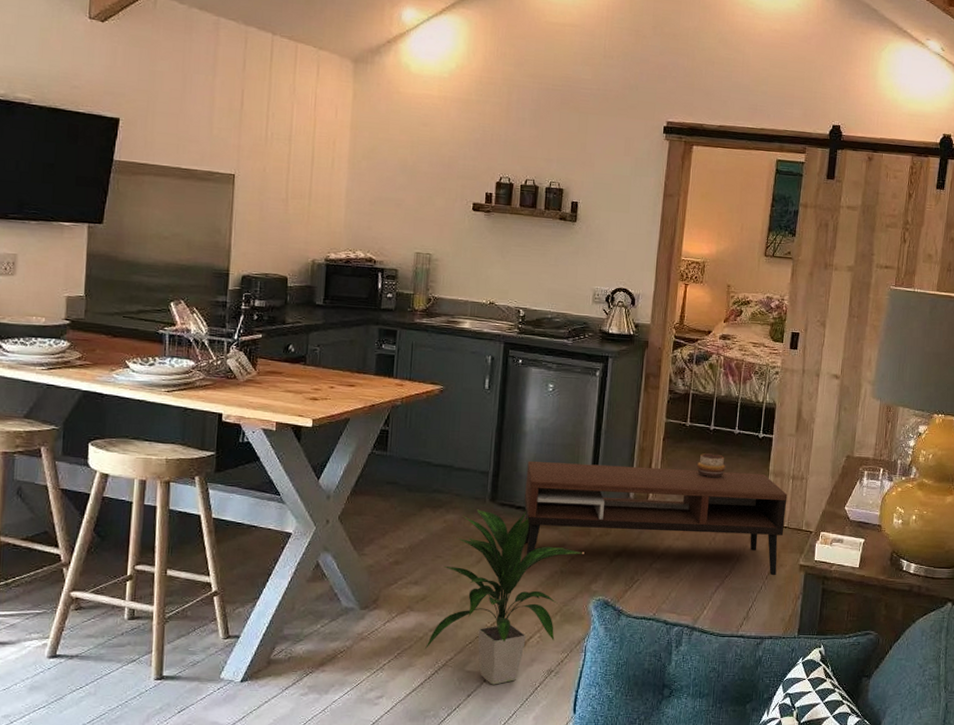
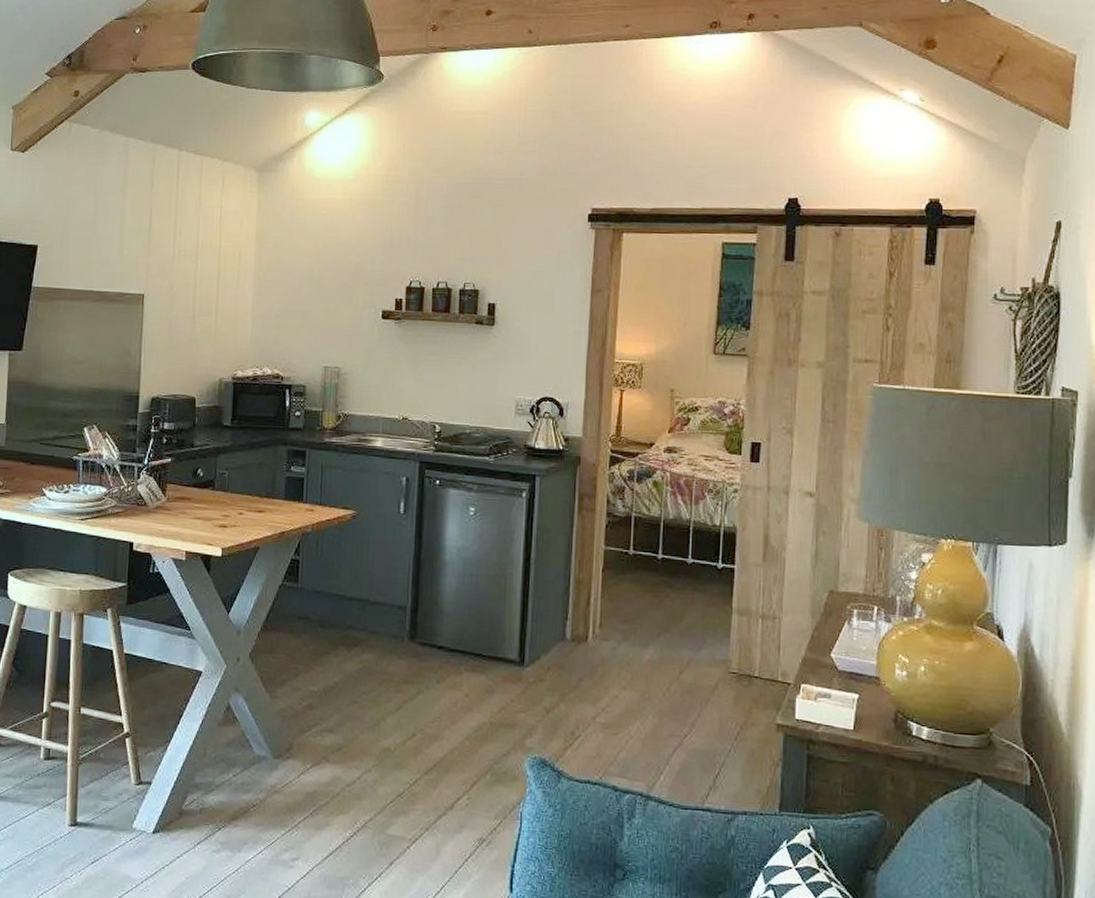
indoor plant: present [424,509,582,685] -> none [341,649,513,853]
coffee table: present [524,461,788,576] -> none [447,595,757,737]
decorative bowl: present [696,453,726,477] -> none [643,587,679,615]

